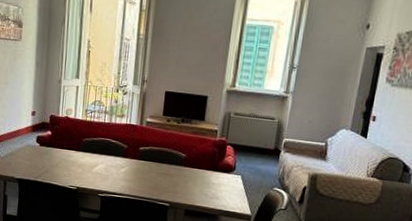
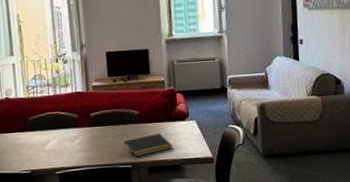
notepad: none [165,179,214,198] -> present [123,133,173,157]

